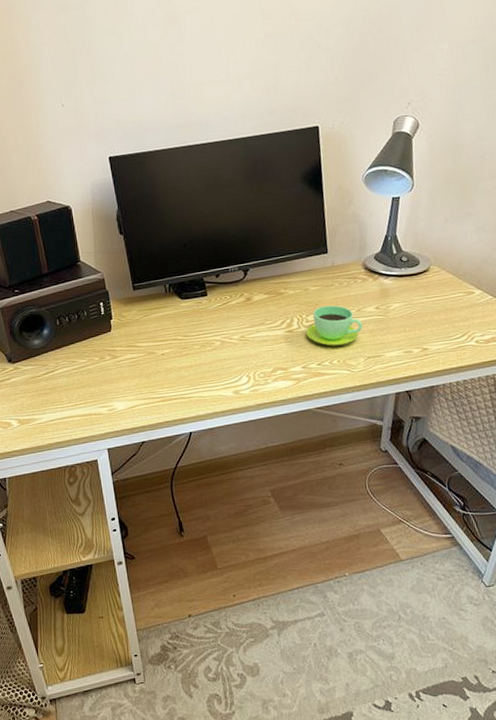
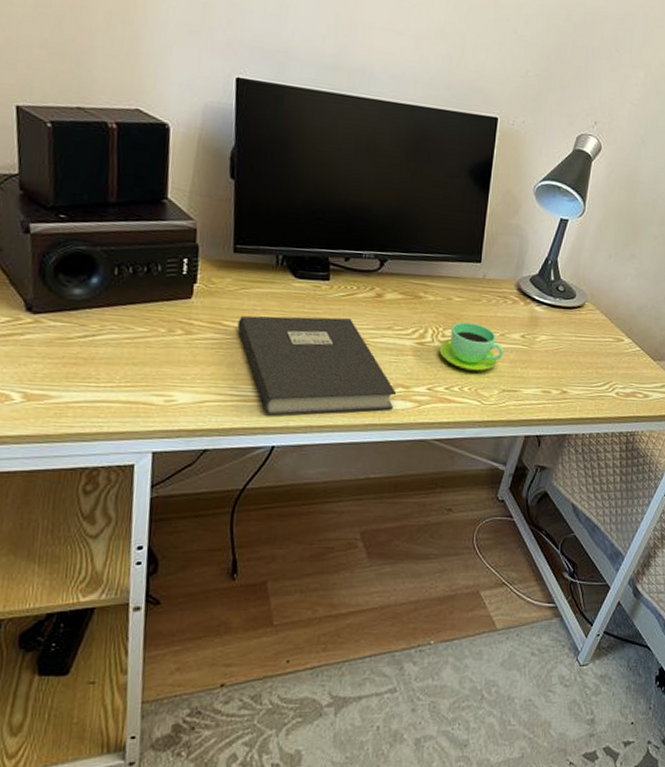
book: none [146,323,278,410] -> present [237,315,397,416]

